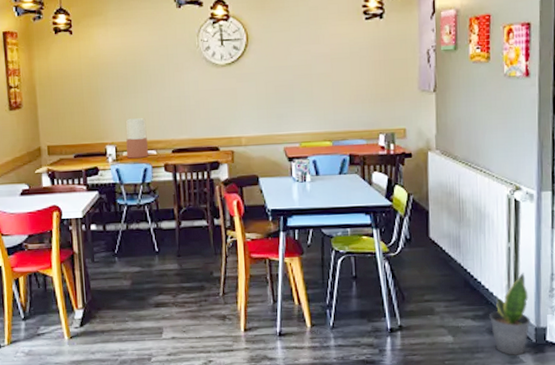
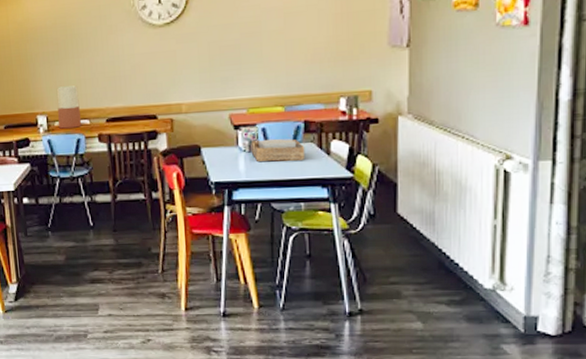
napkin holder: none [303,170,351,191] -> present [250,138,306,162]
potted plant: present [488,273,530,355] -> none [467,254,519,346]

